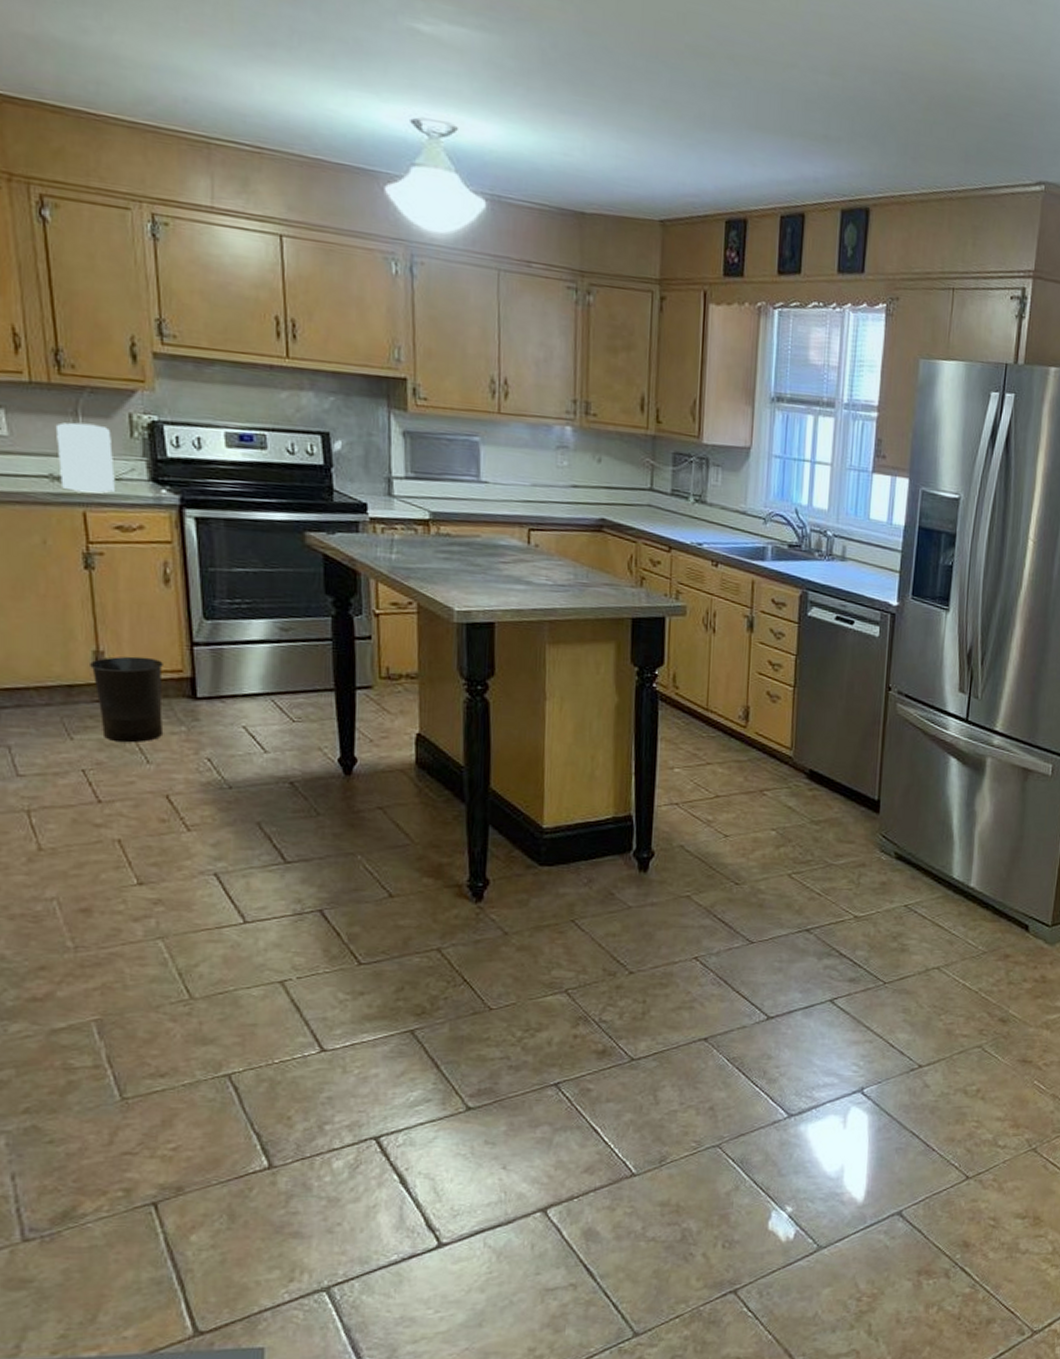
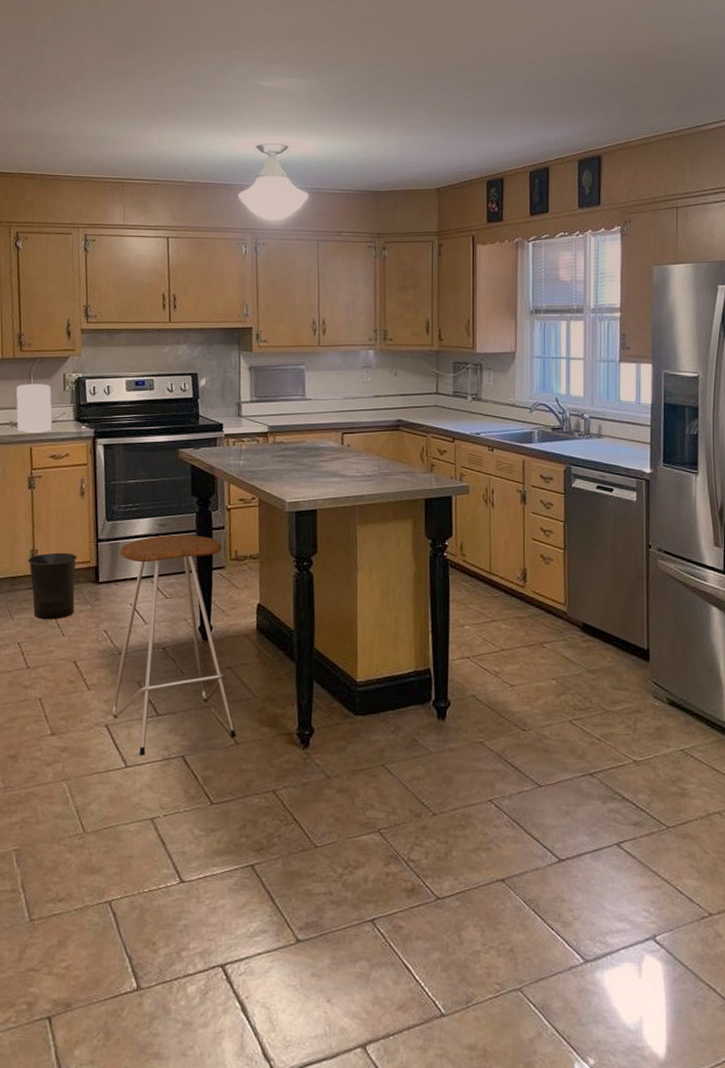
bar stool: none [222,642,390,910] -> present [112,534,236,756]

